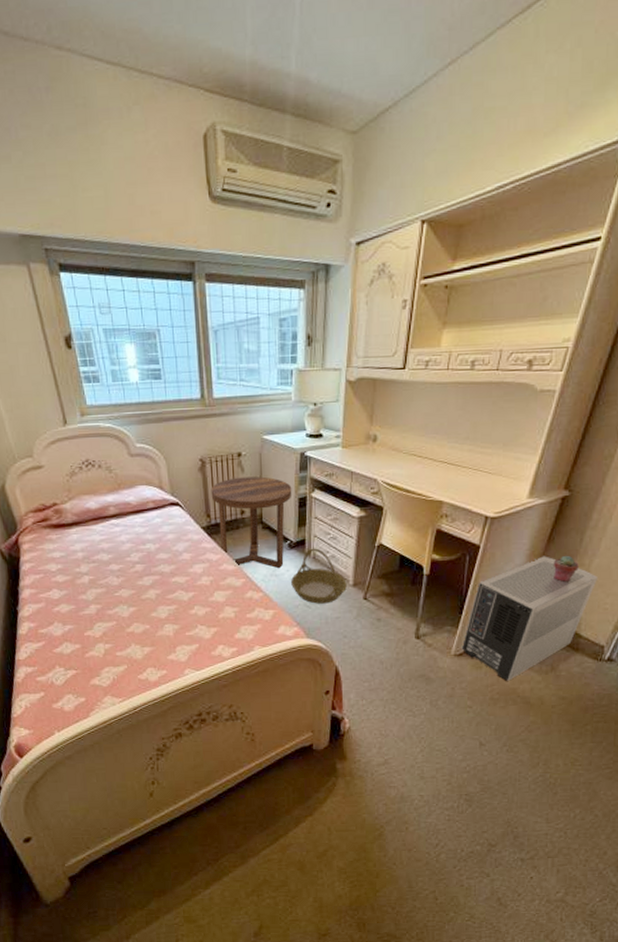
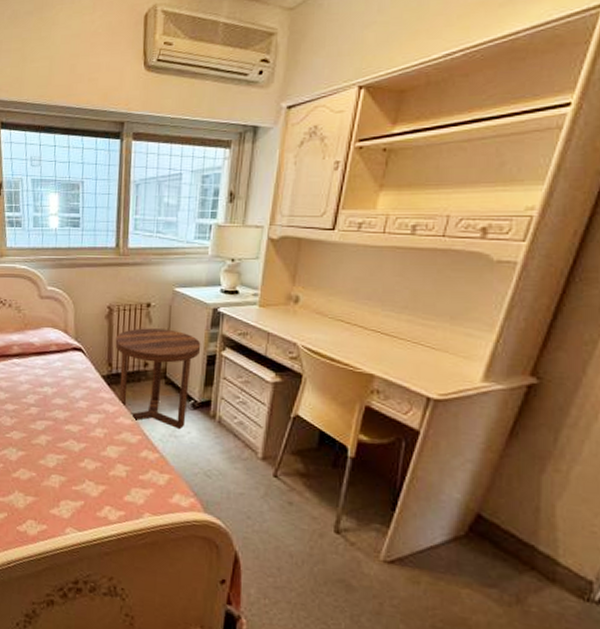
basket: present [291,548,347,604] -> none [191,411,255,476]
air purifier: present [461,556,597,681] -> none [393,453,580,607]
potted succulent: present [554,555,579,582] -> none [518,456,553,490]

